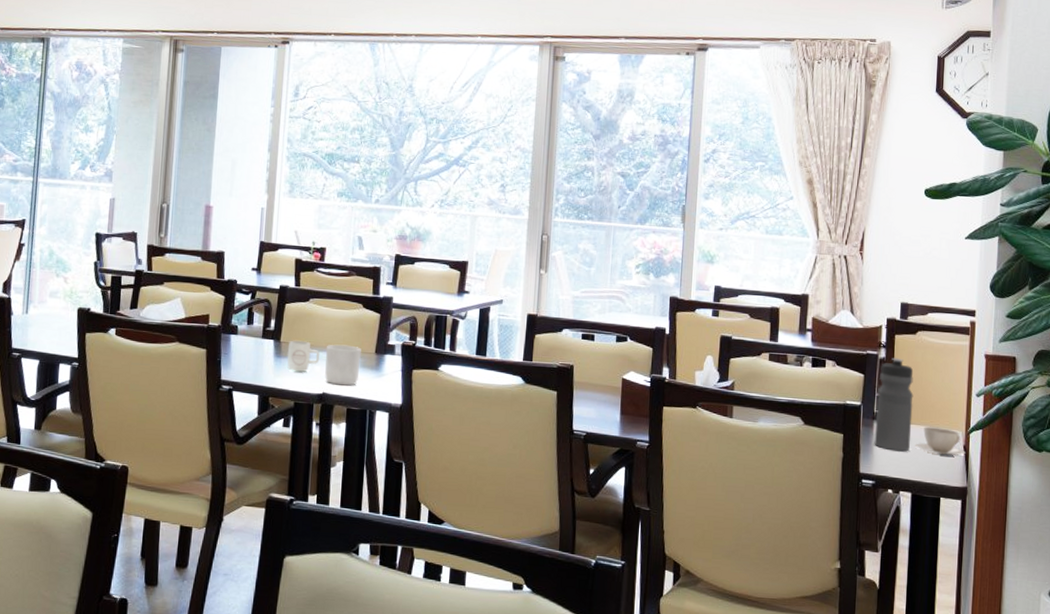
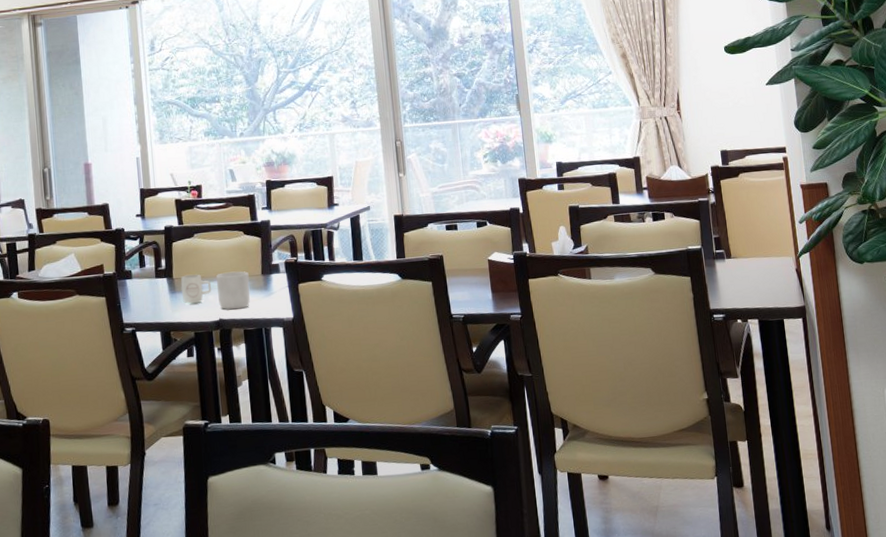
water bottle: present [874,357,914,452] -> none [712,200,750,285]
teacup: present [914,427,966,456] -> none [753,256,799,281]

